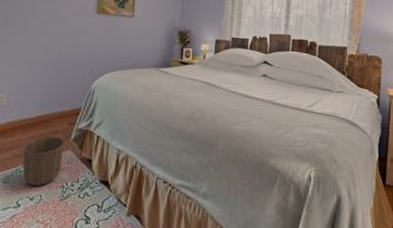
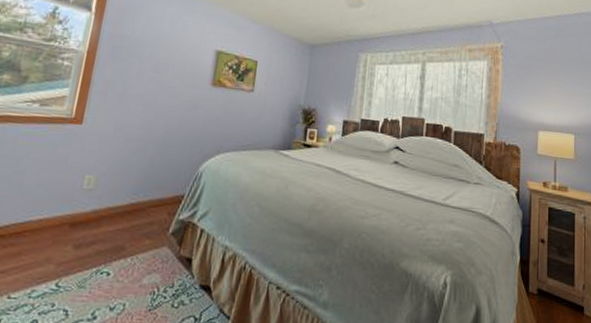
waste basket: present [22,136,65,186] -> none [104,228,161,292]

